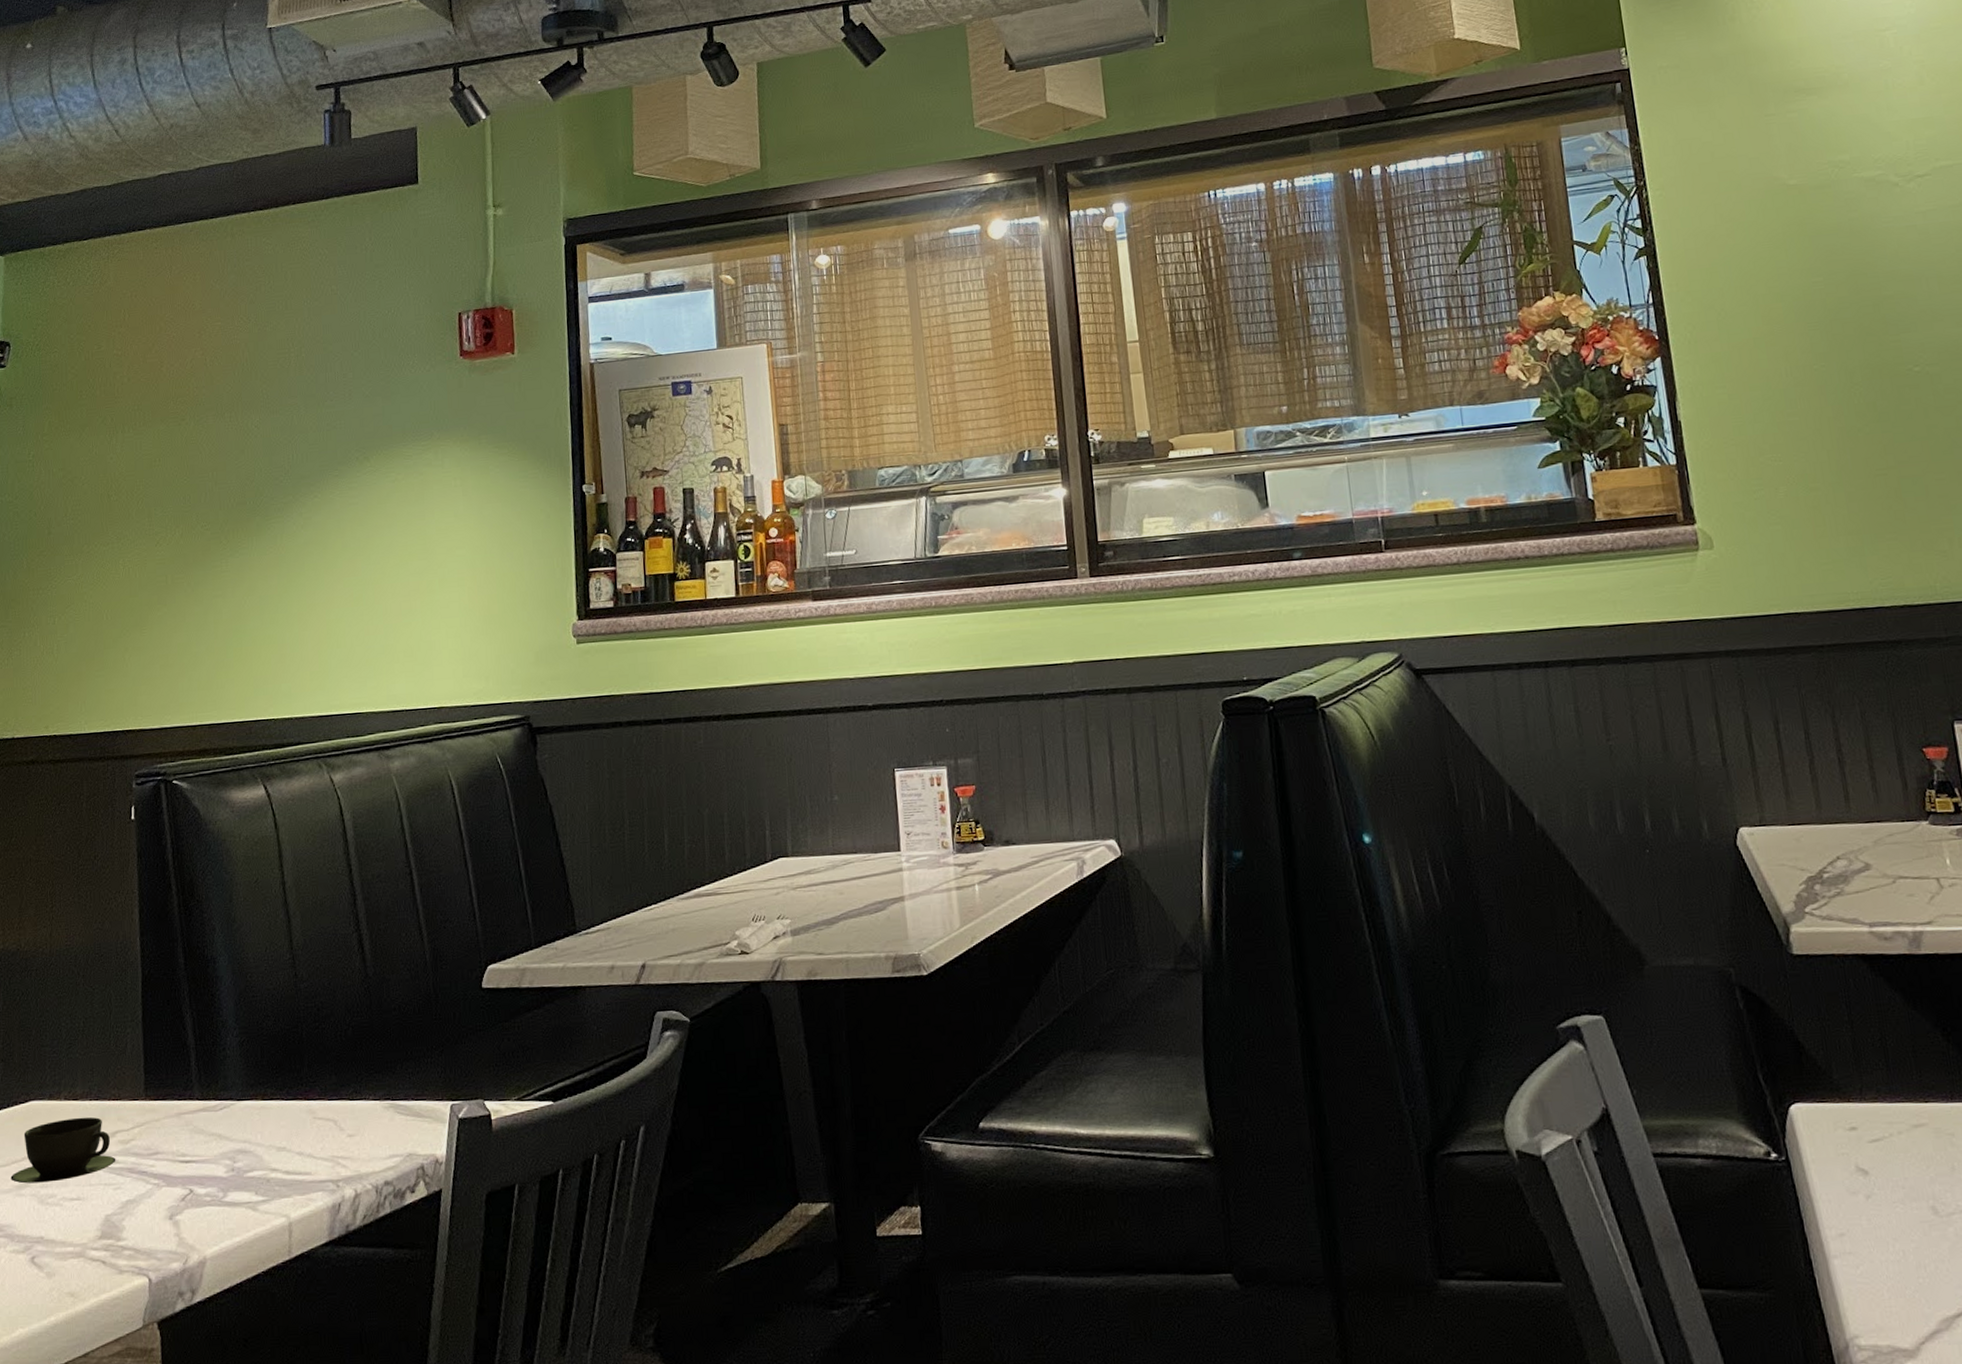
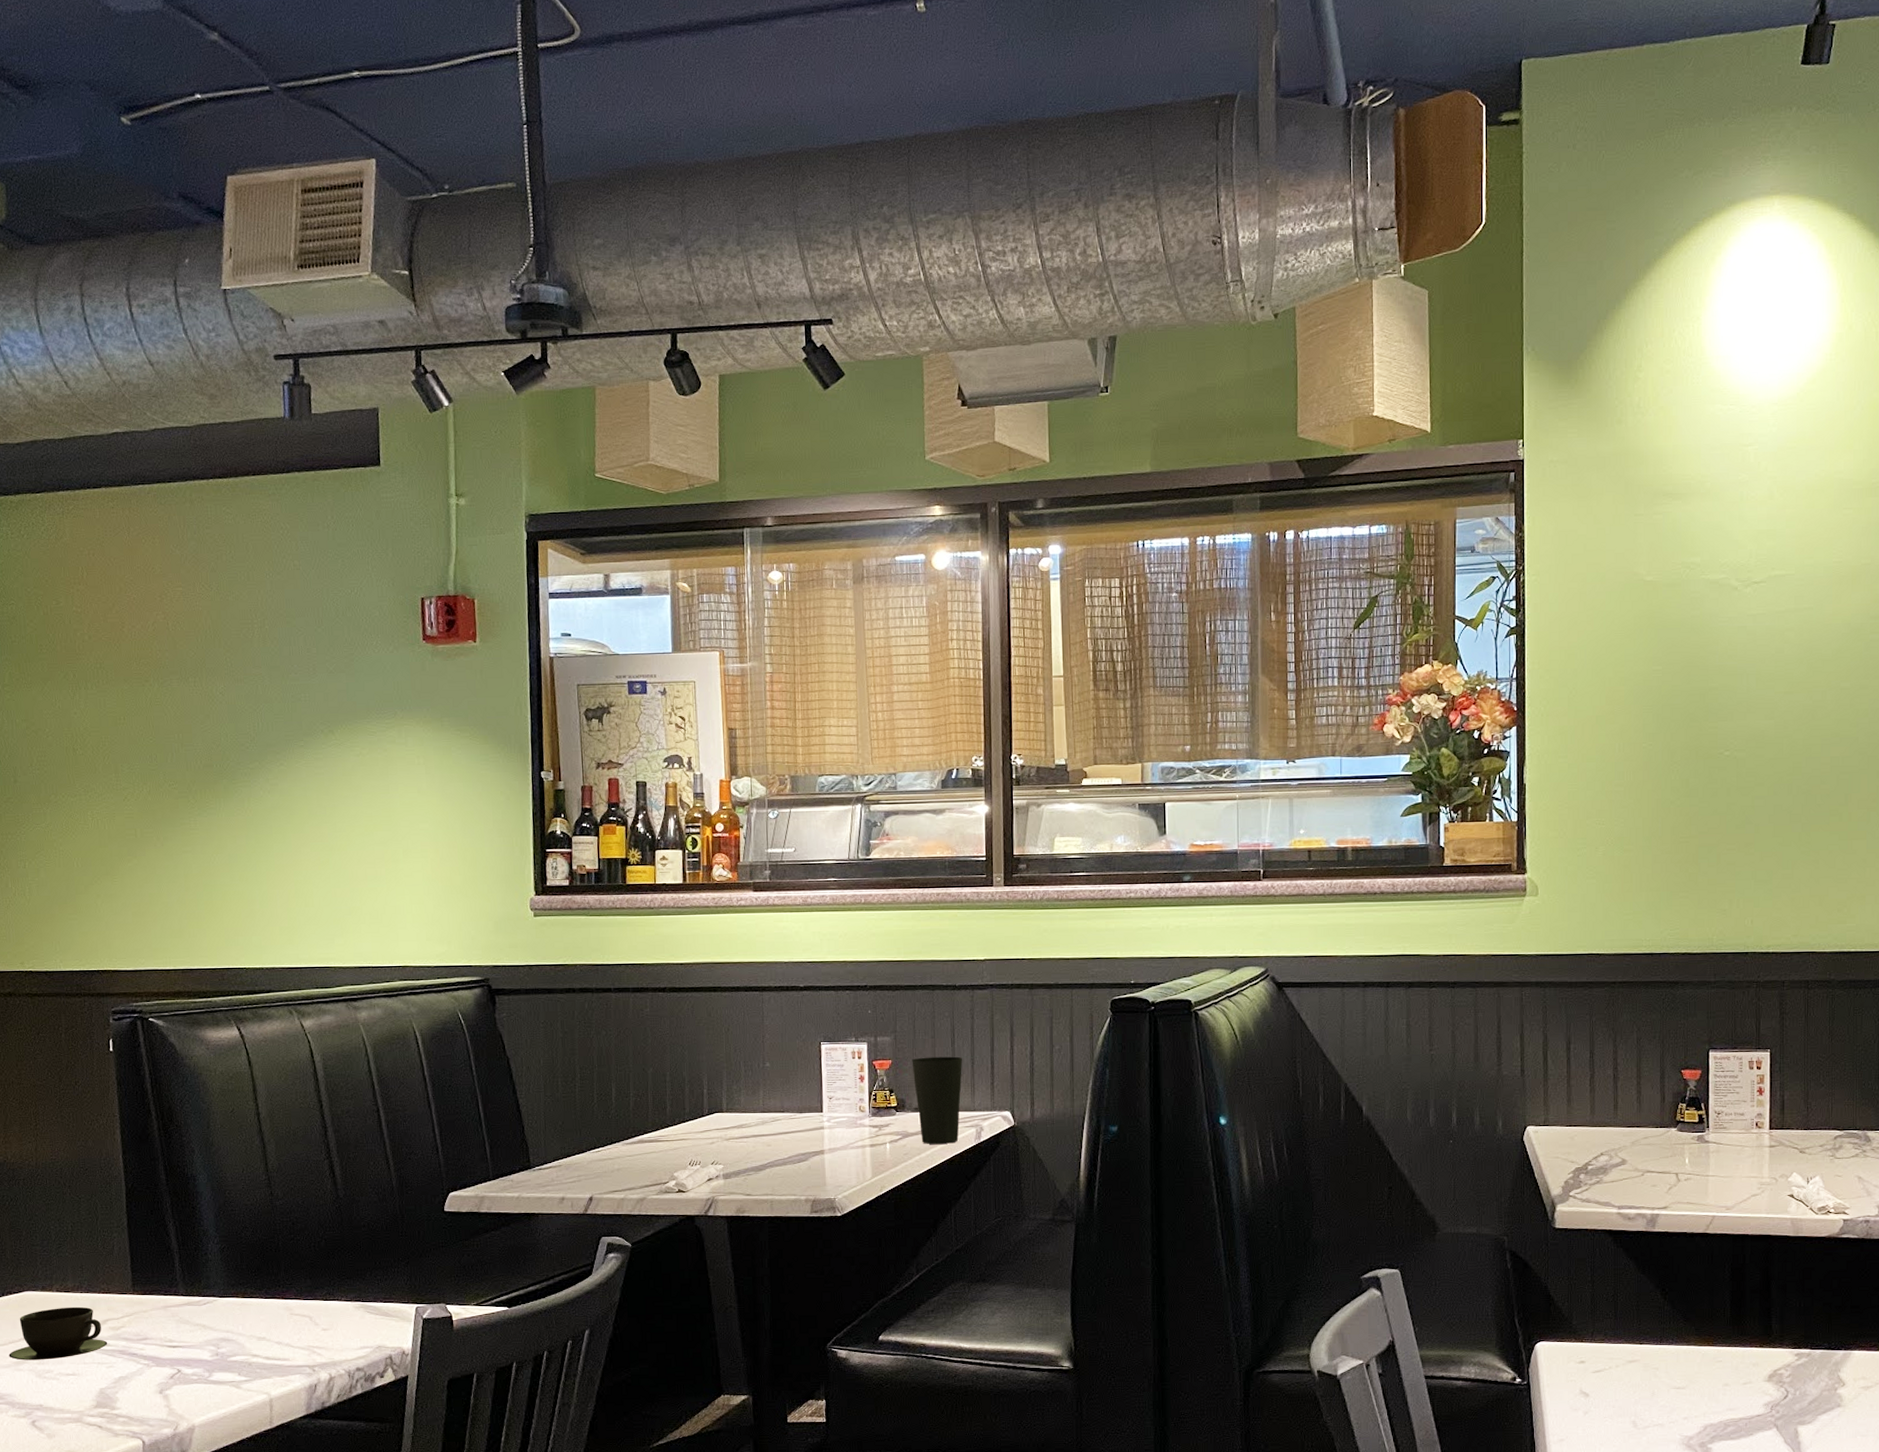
cup: none [998,777,1058,884] -> present [912,1056,962,1144]

